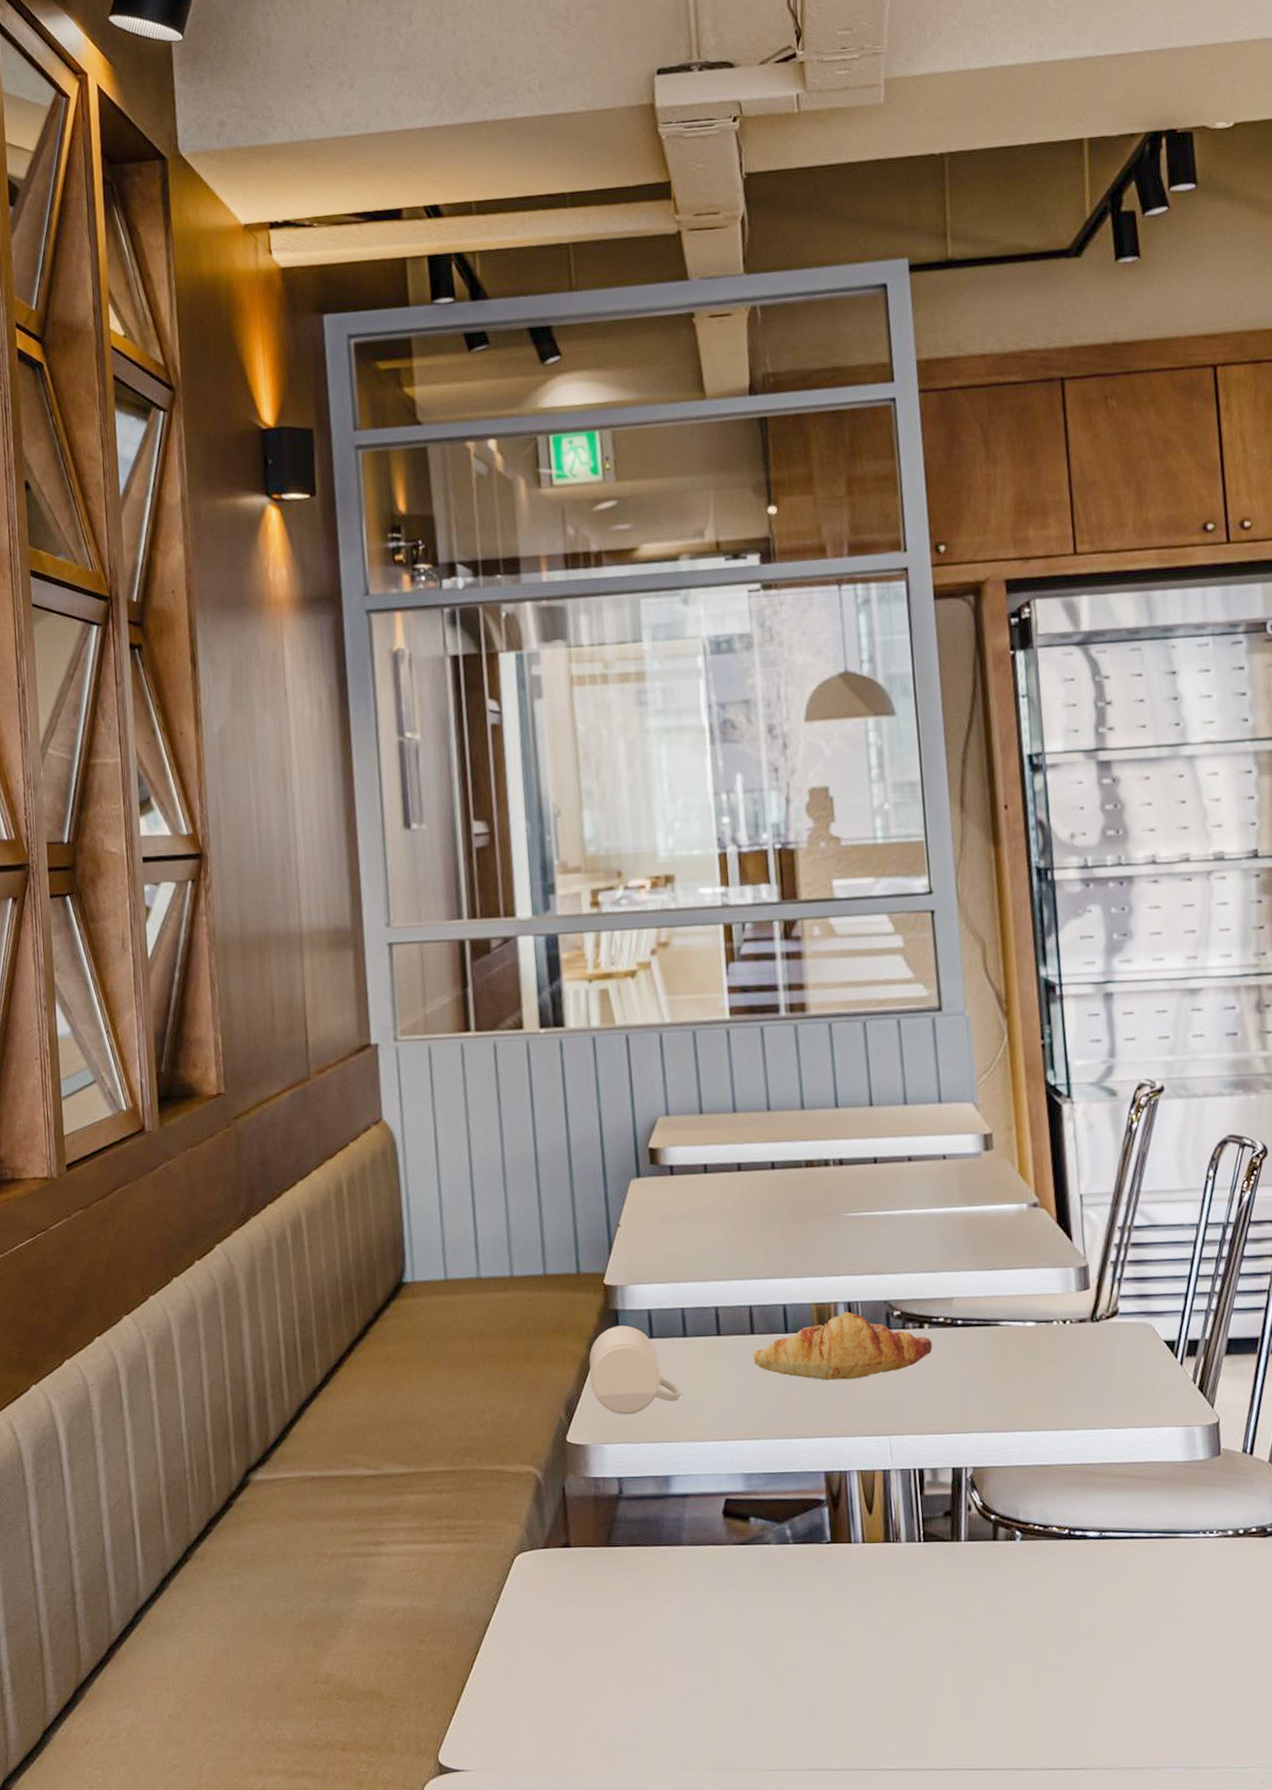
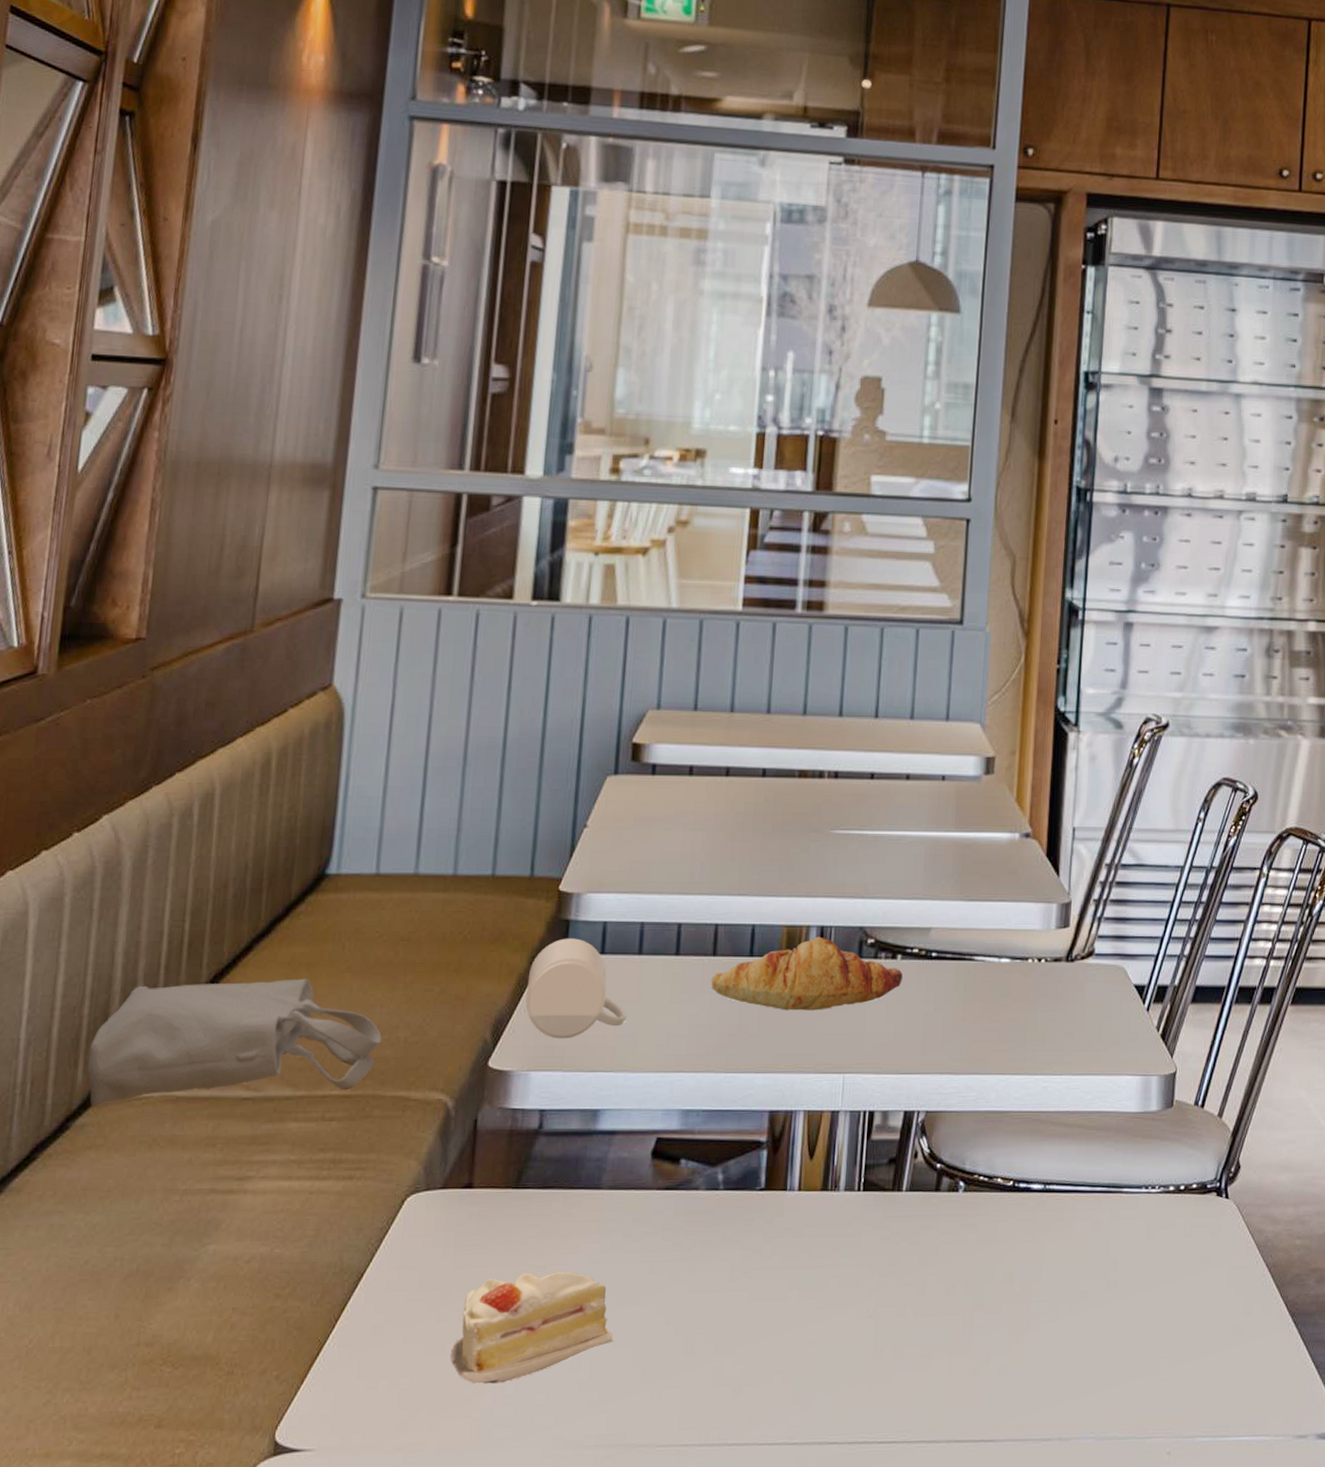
tote bag: none [237,1372,473,1488] -> present [88,978,382,1107]
pastry: none [573,1618,715,1716] -> present [450,1272,614,1384]

